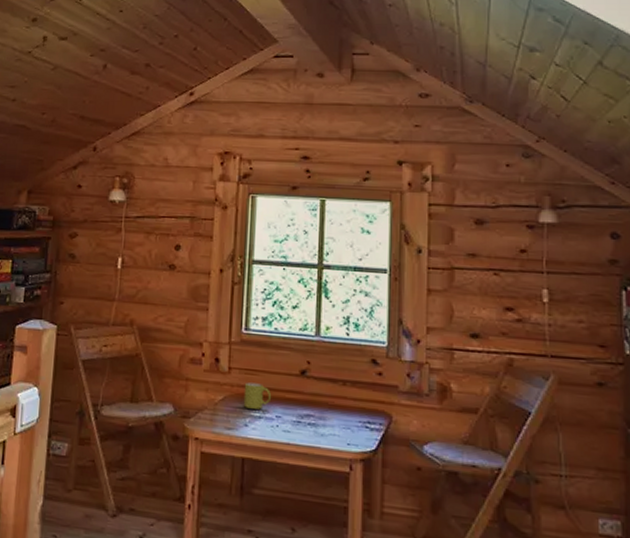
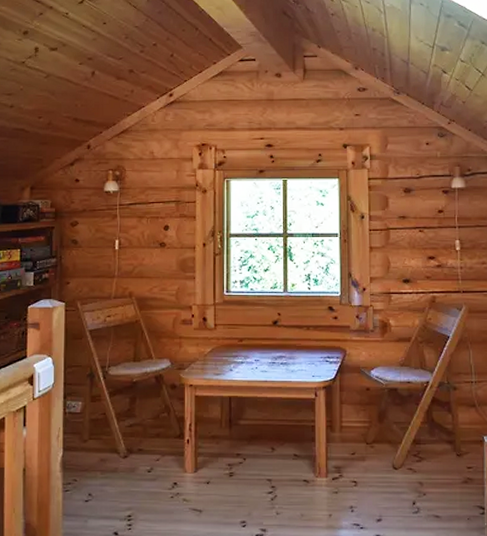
mug: present [243,382,272,410] -> none [228,335,251,356]

